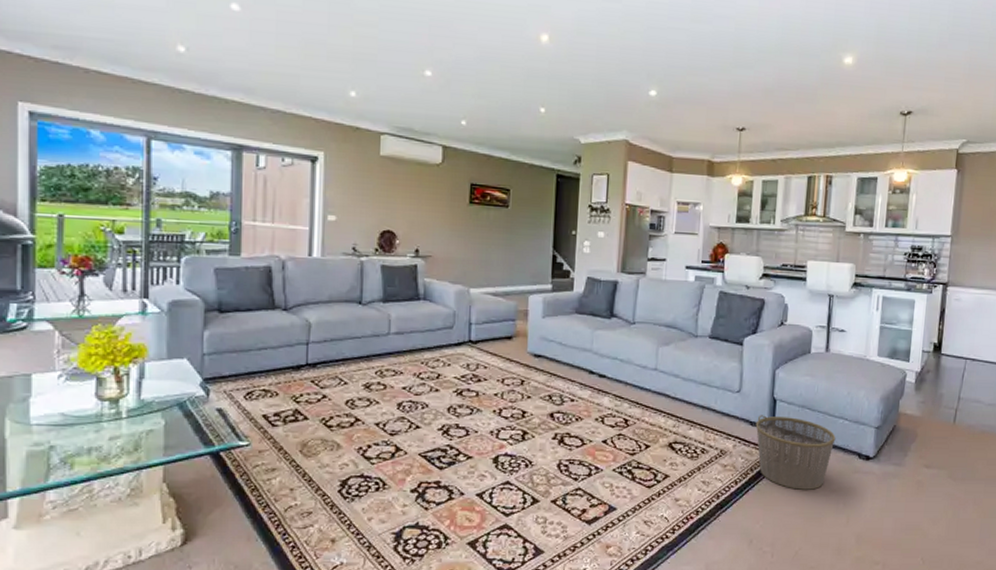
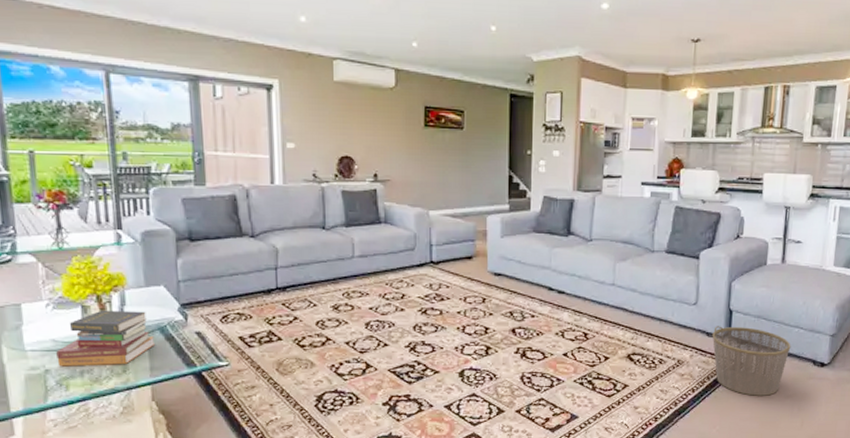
books: none [64,382,172,443] -> present [56,310,155,367]

